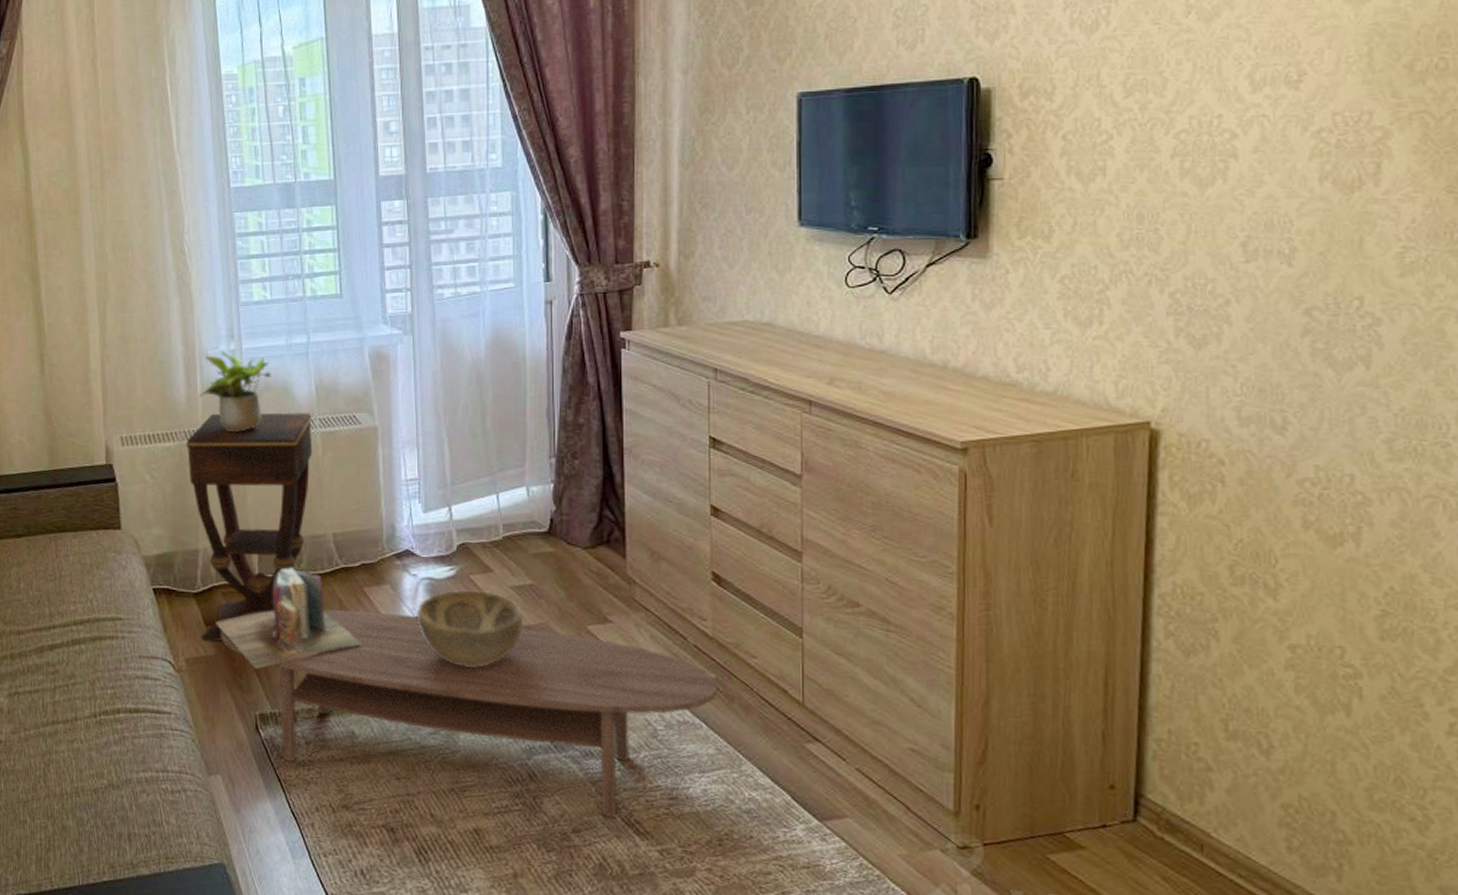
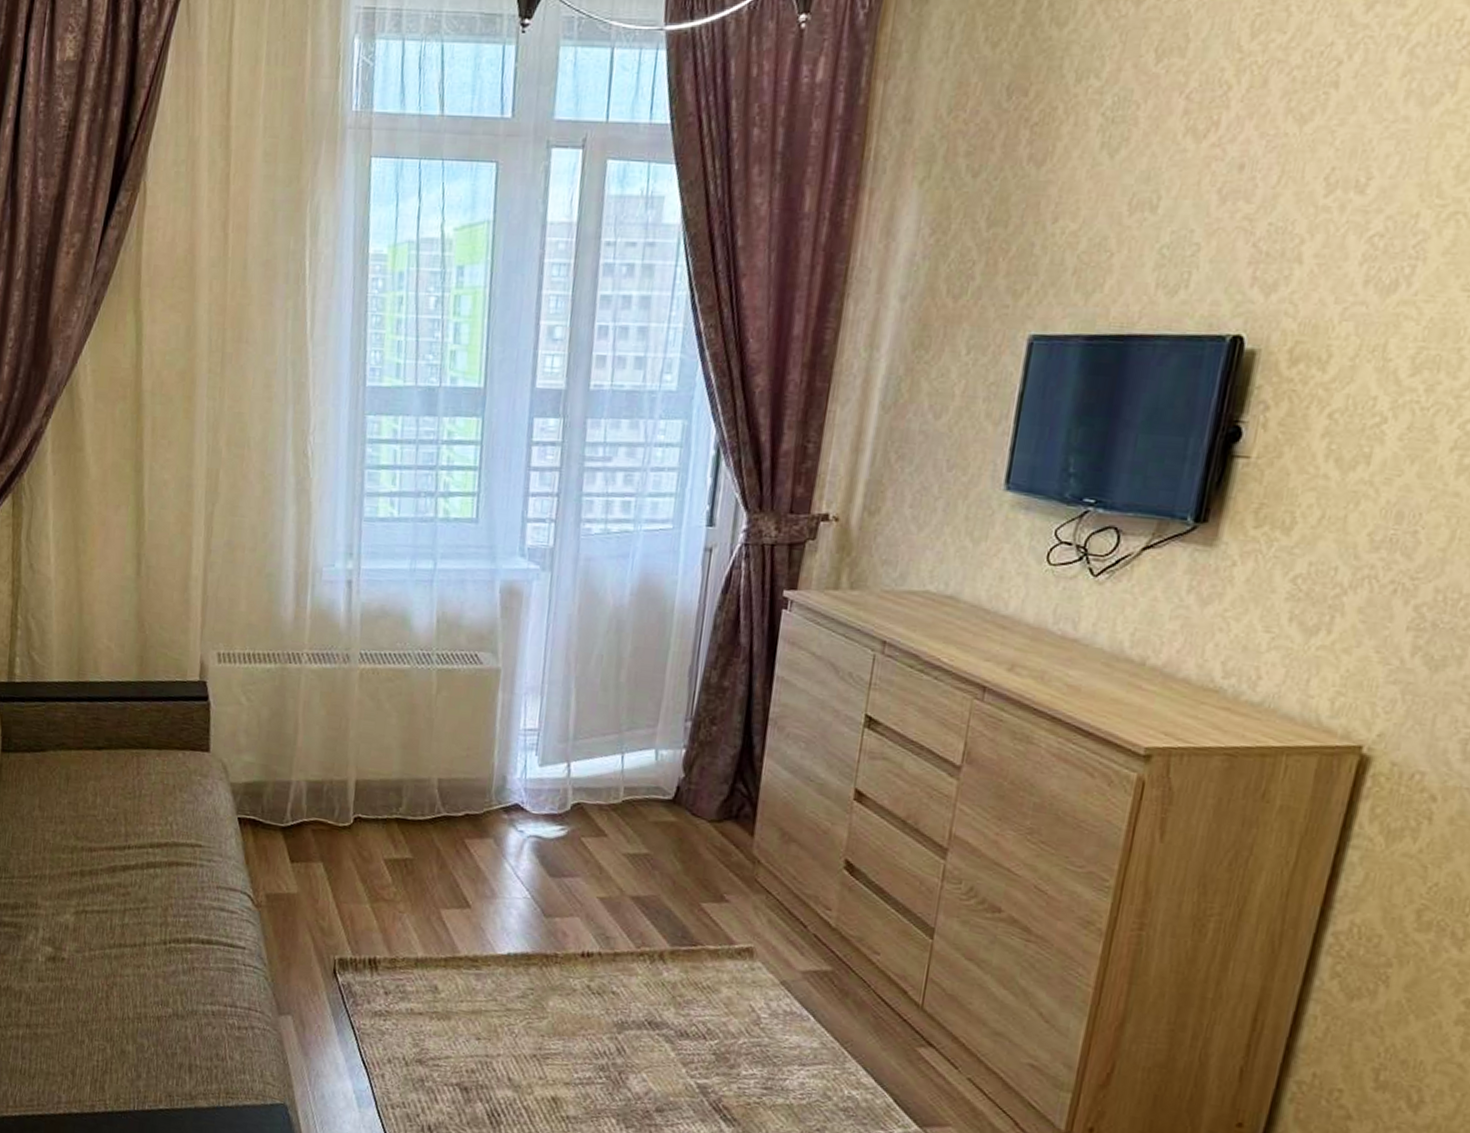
side table: present [185,412,313,642] -> none [285,637,430,880]
potted plant: present [199,351,271,432] -> none [307,569,390,660]
books: present [214,567,362,670] -> none [301,810,456,913]
coffee table: present [221,609,718,818] -> none [306,852,833,1102]
decorative bowl: present [416,590,524,668] -> none [517,850,634,935]

